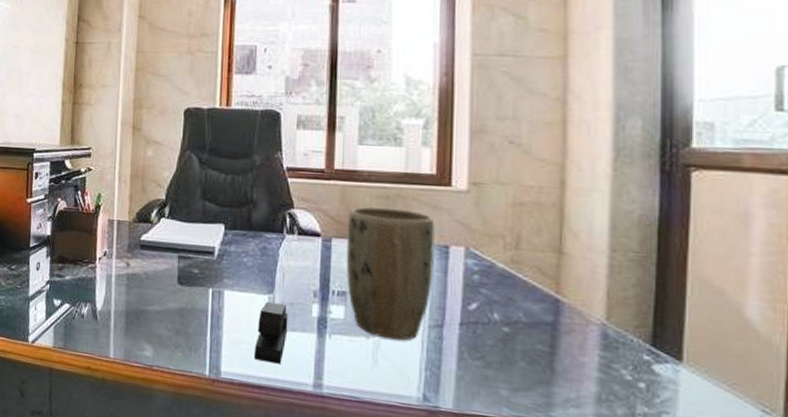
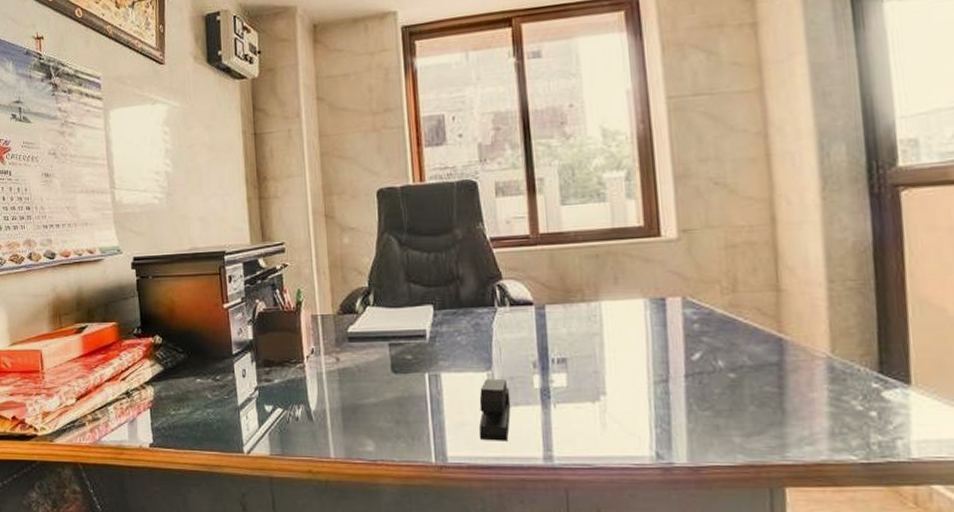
plant pot: present [346,207,435,341] -> none [559,266,653,401]

